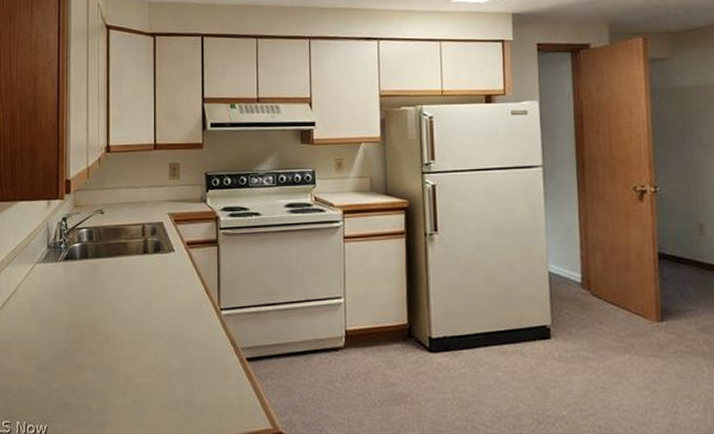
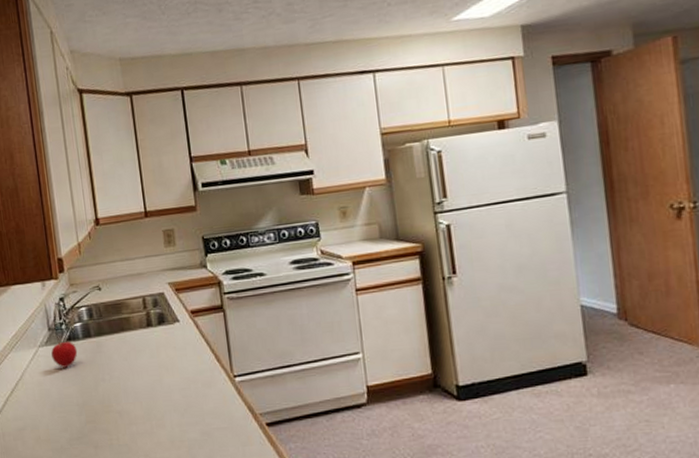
apple: none [47,260,73,286] -> present [51,341,78,368]

